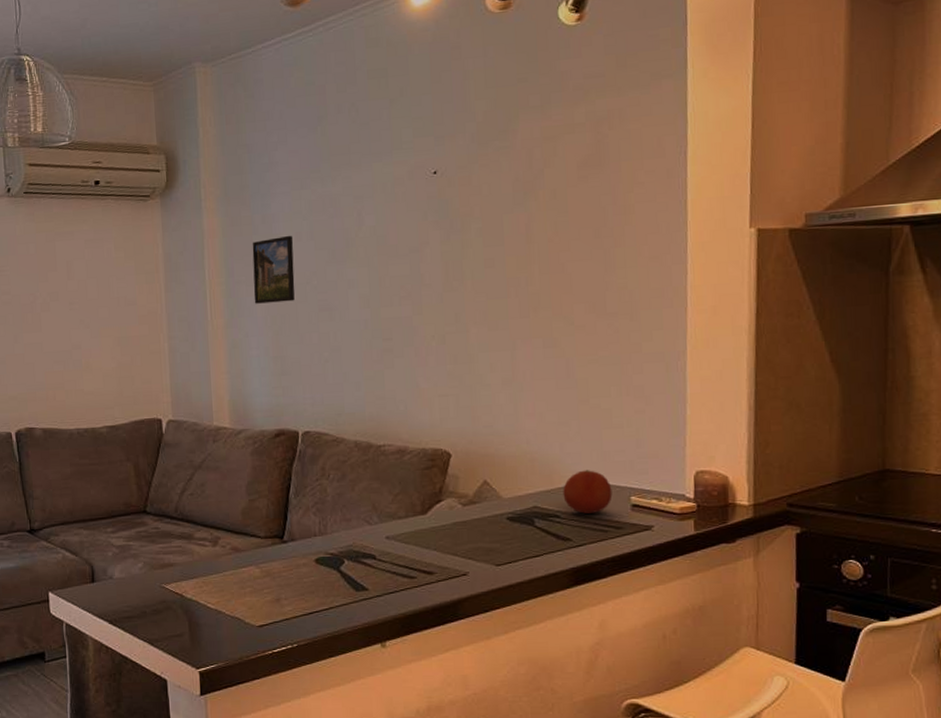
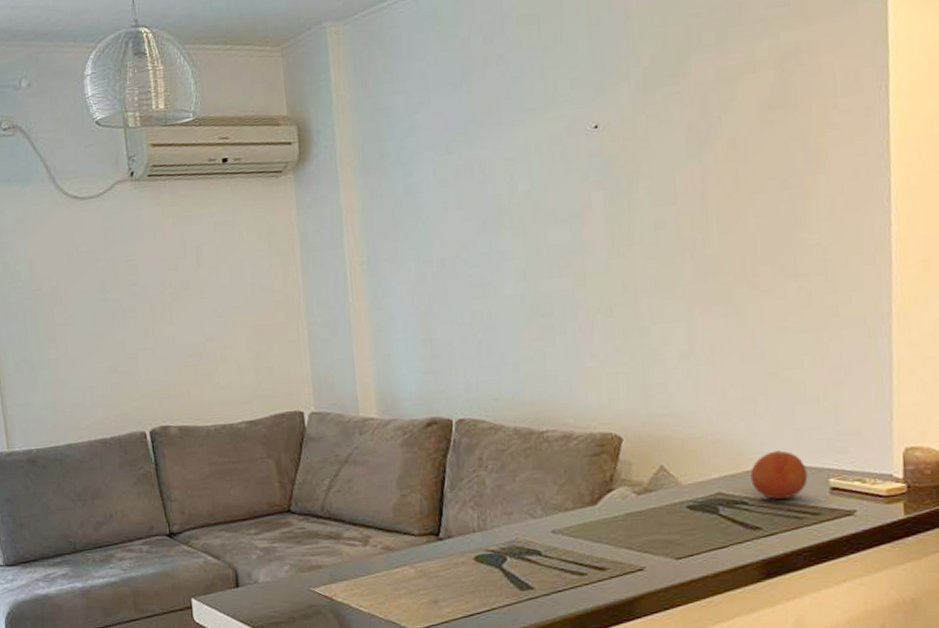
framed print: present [252,235,295,304] -> none [394,205,443,283]

